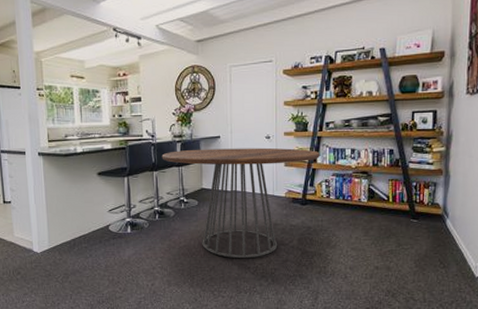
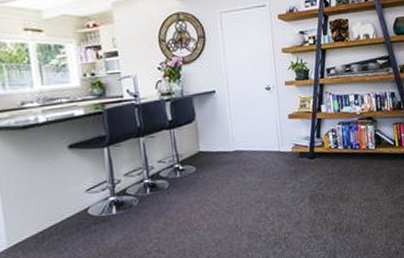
dining table: present [161,147,321,258] -> none [148,98,325,228]

